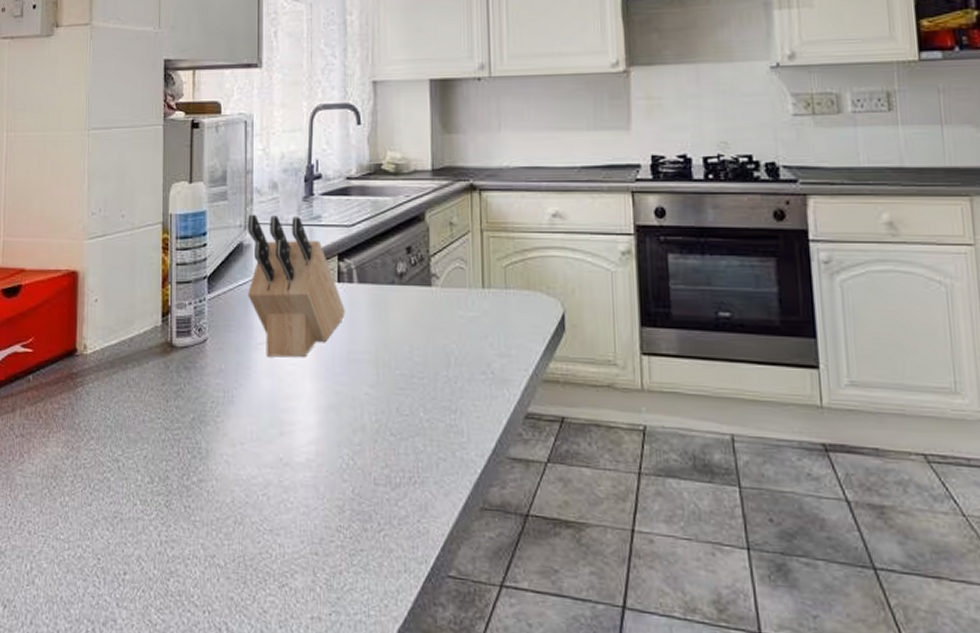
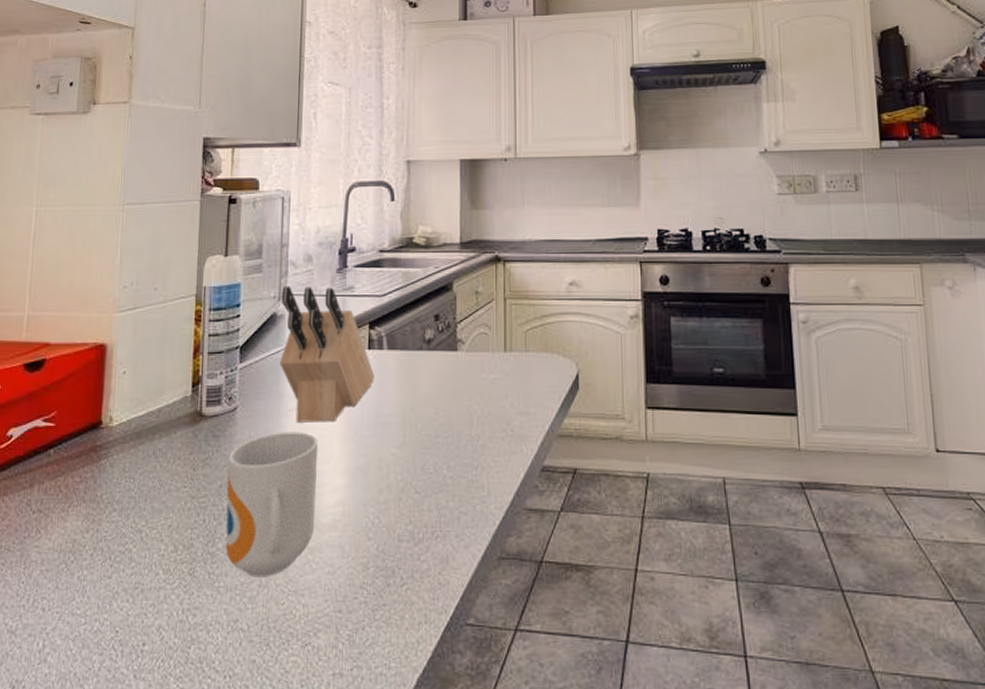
mug: none [199,366,290,514] -> present [225,432,319,578]

